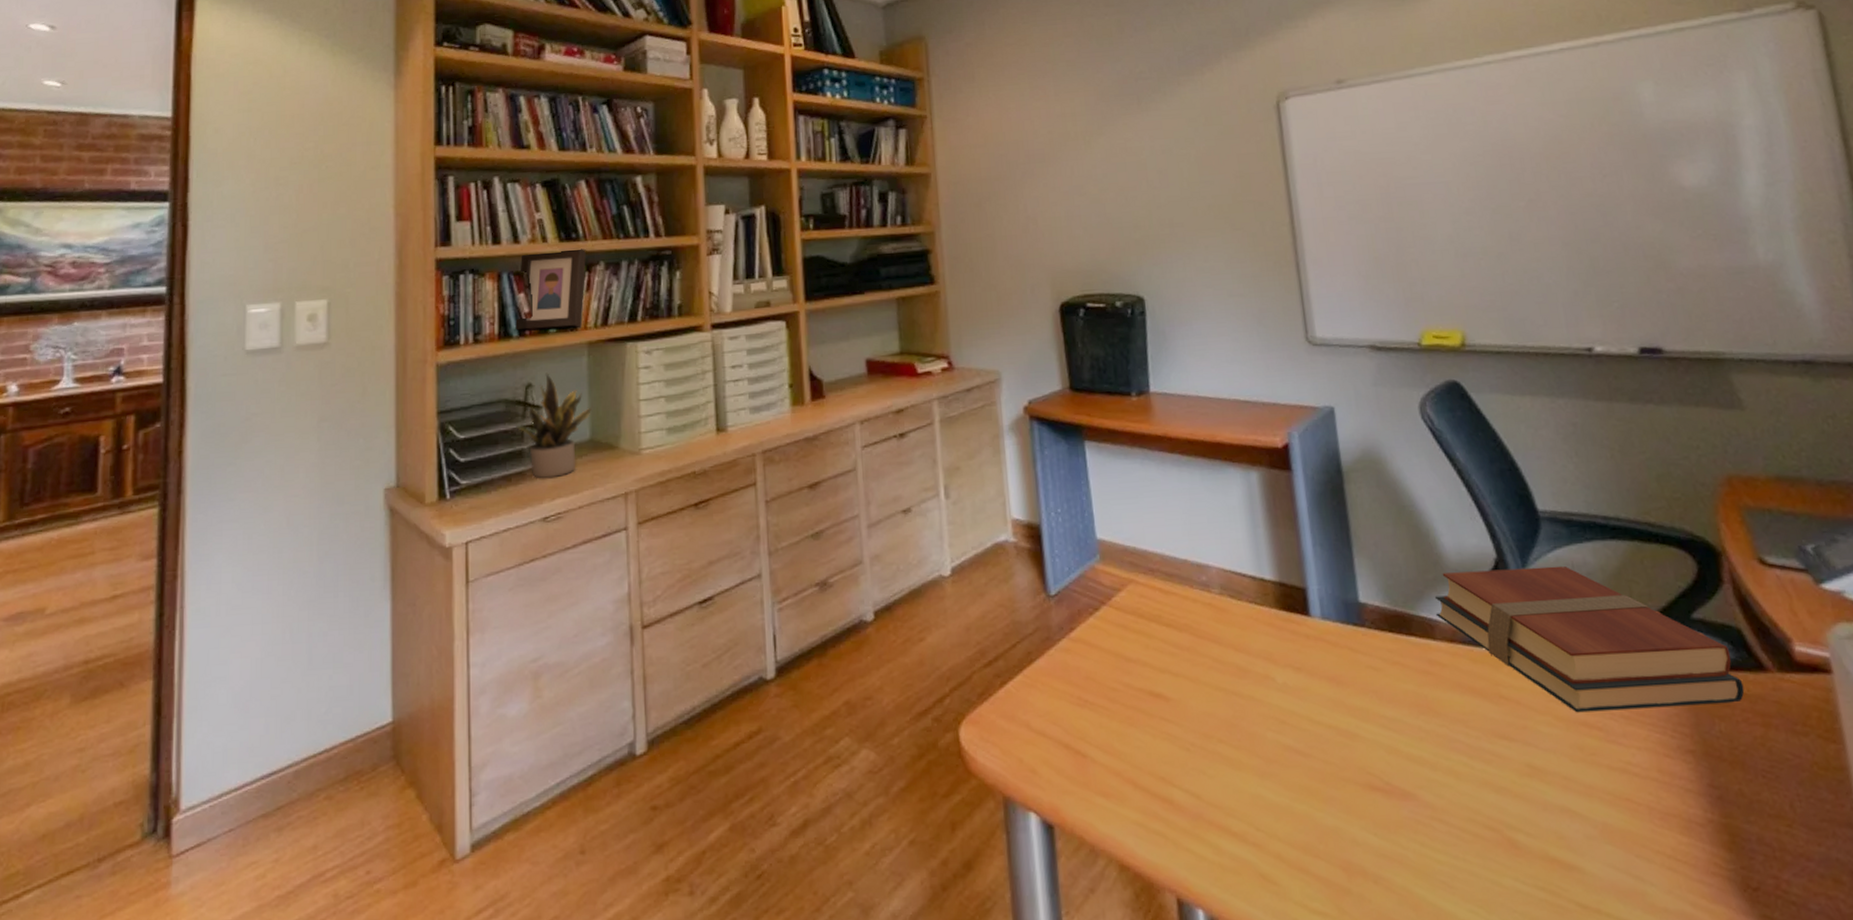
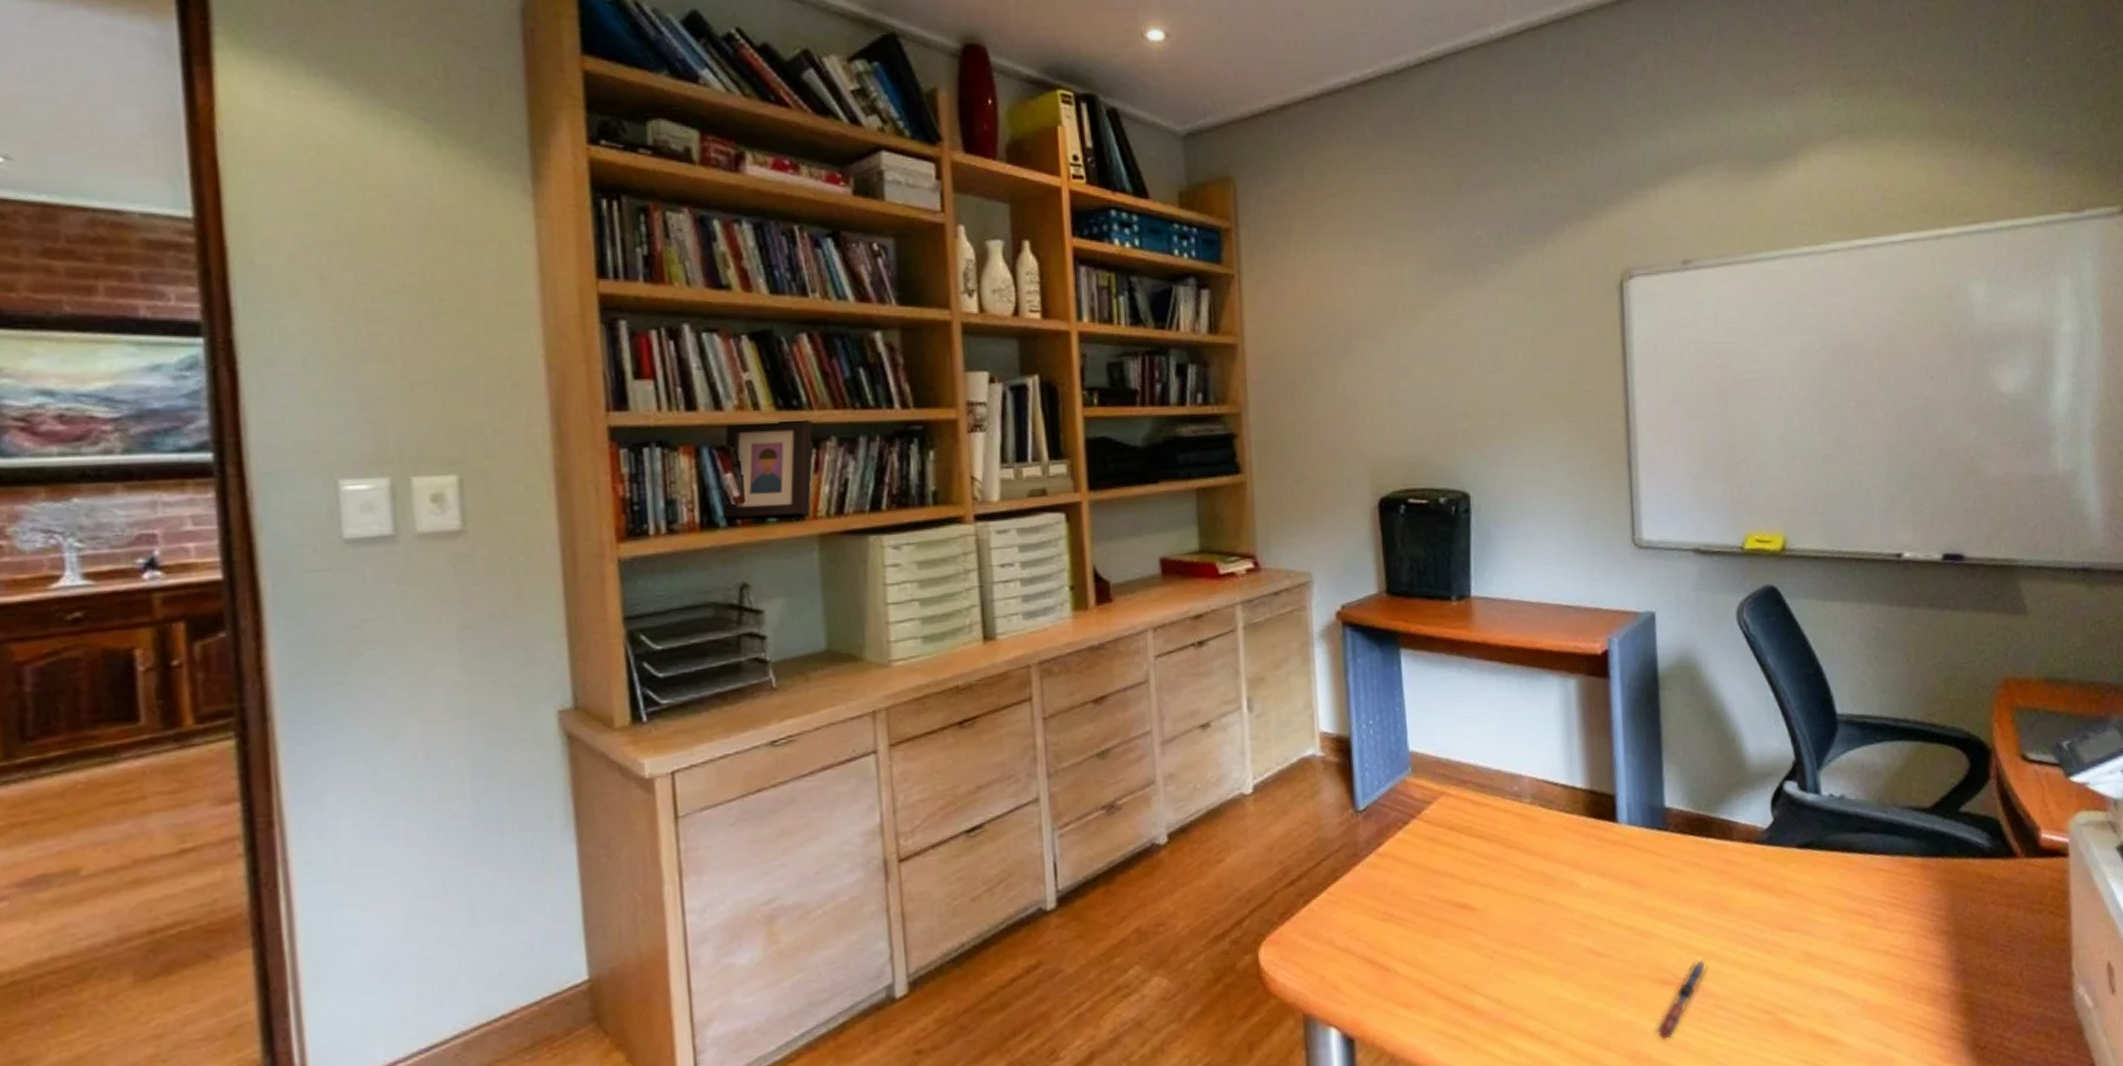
potted plant: present [517,373,592,478] -> none [731,571,827,696]
pen: none [1368,765,1421,852] -> present [1656,959,1709,1041]
books: present [1434,565,1745,713] -> none [1734,766,1995,903]

